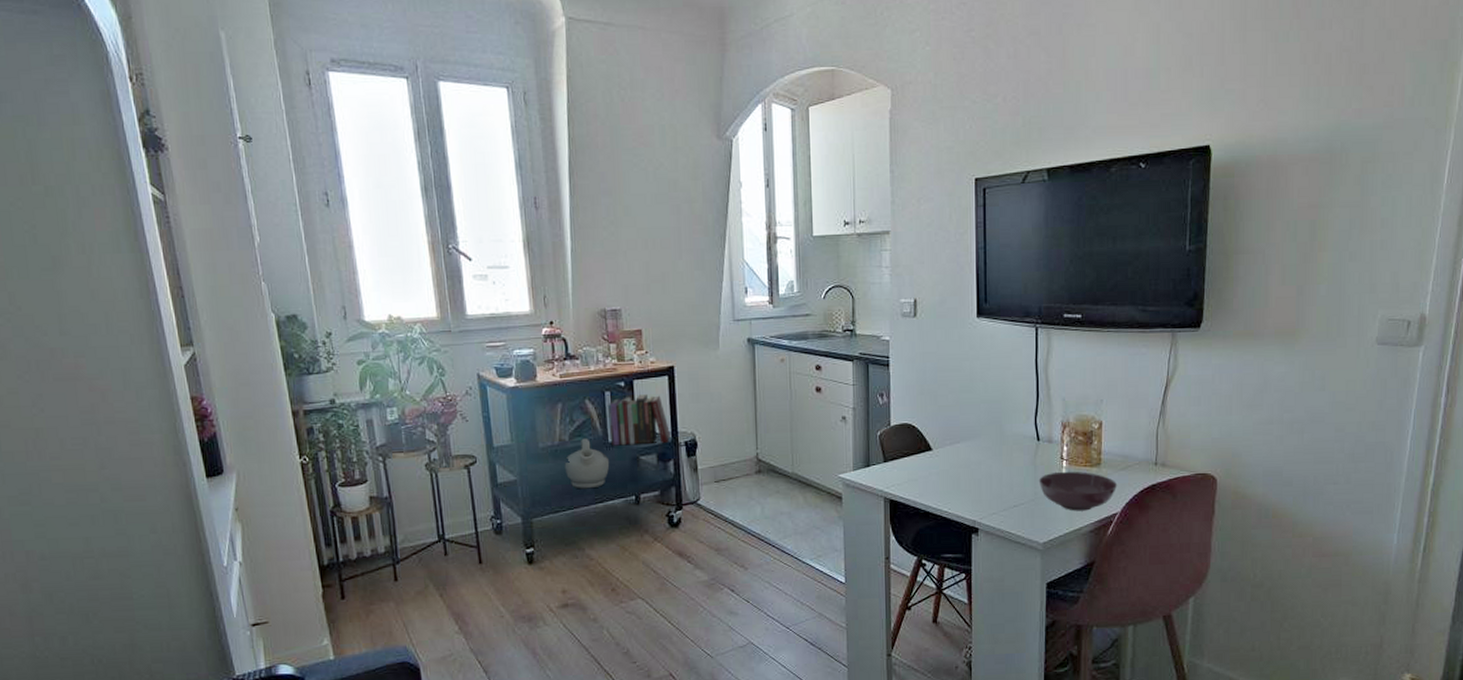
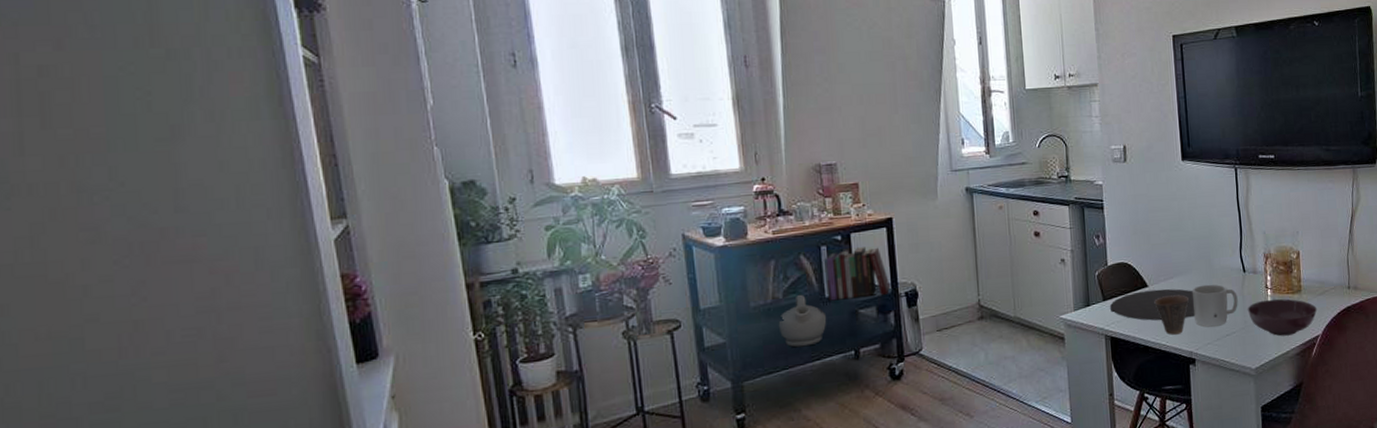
placemat: none [891,453,980,487] -> present [1110,288,1195,321]
cup: none [938,460,976,503] -> present [1154,294,1190,336]
mug: none [979,451,1029,498] -> present [1191,284,1238,328]

